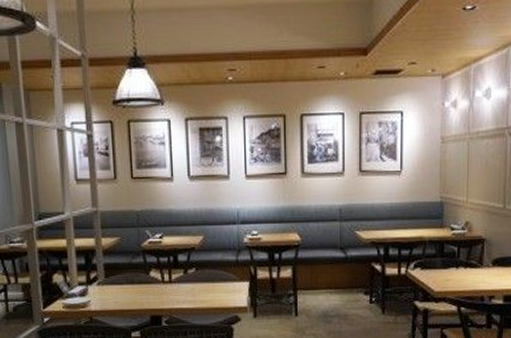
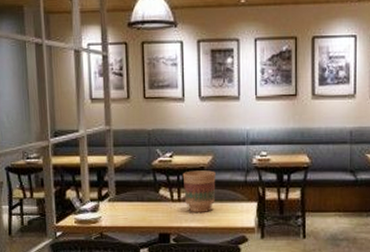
flower pot: none [173,251,207,294] -> present [182,170,216,212]

